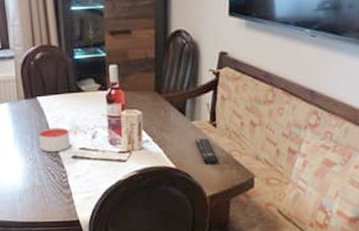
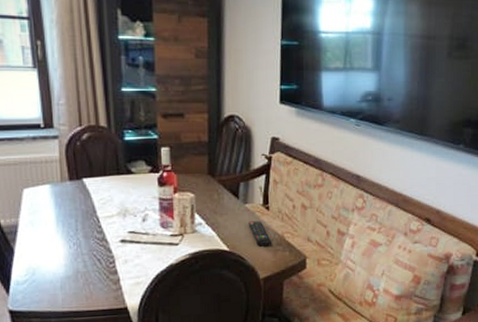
candle: present [38,127,71,153] -> none [83,210,119,237]

